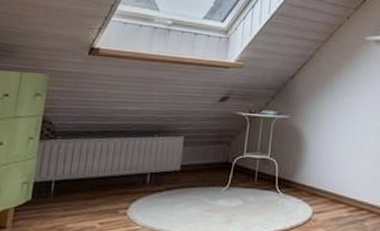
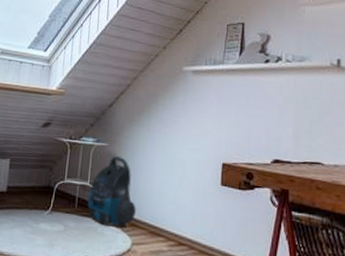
vacuum cleaner: none [267,128,317,197] -> present [87,156,136,227]

